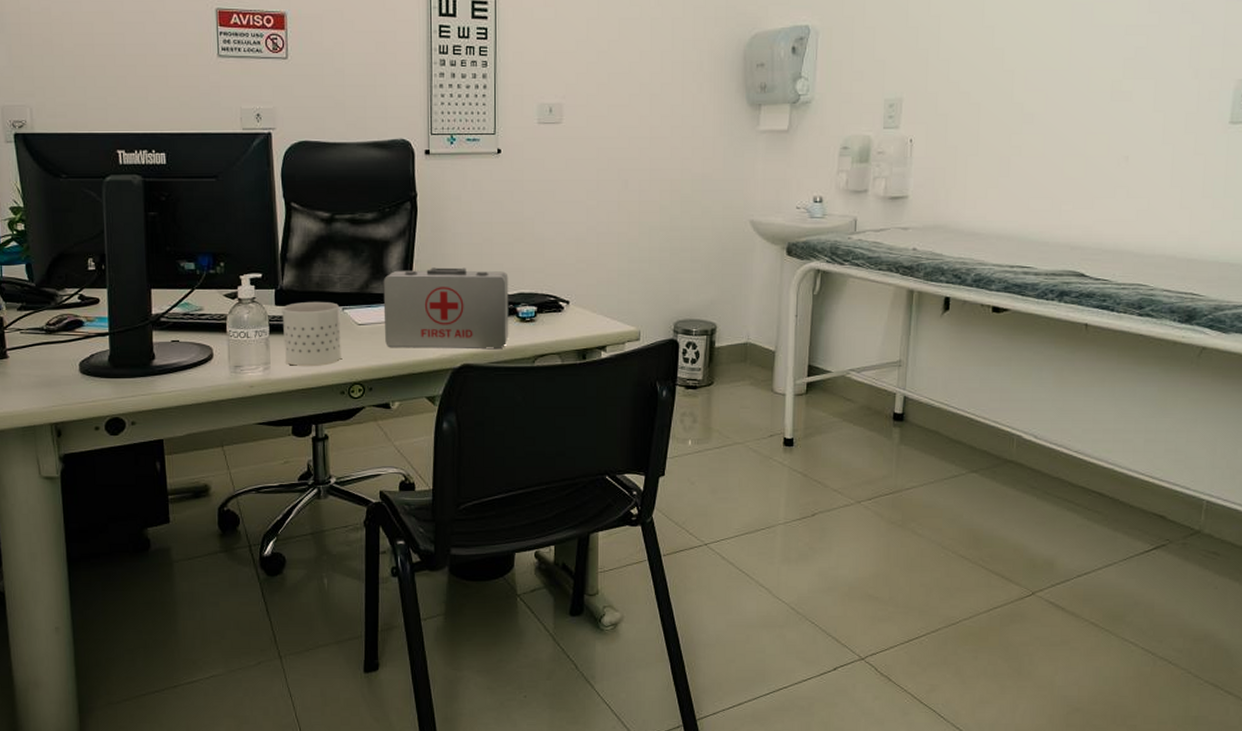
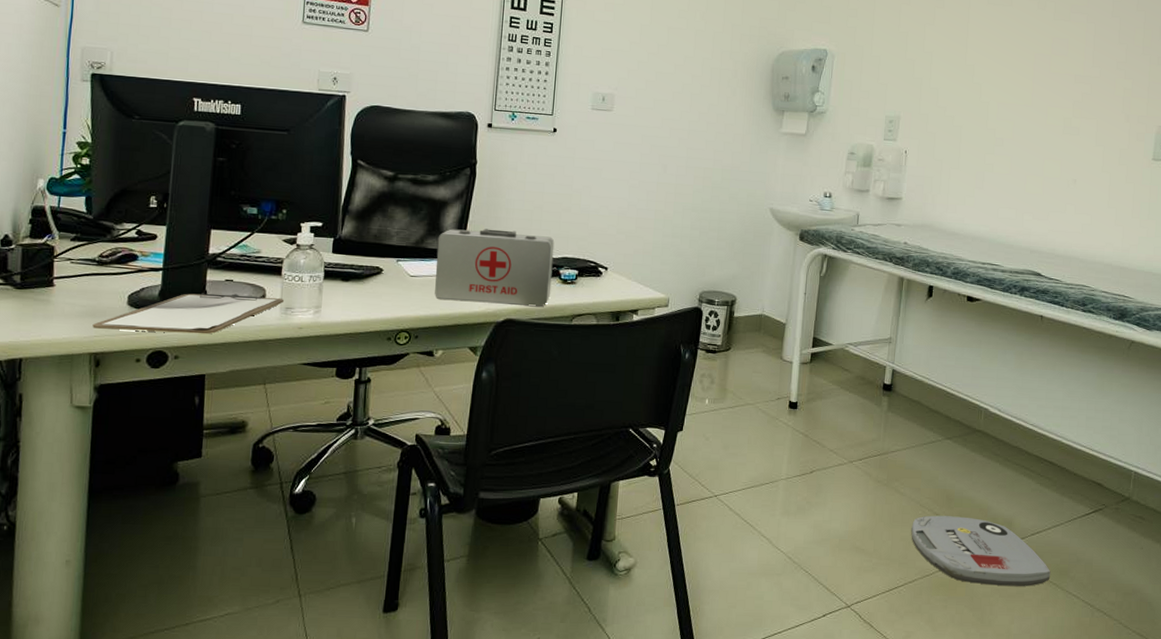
clipboard: none [49,354,231,398] -> present [92,293,284,334]
mug: present [282,301,341,367] -> none [336,252,395,313]
scale: none [932,558,1102,634] -> present [911,515,1051,586]

